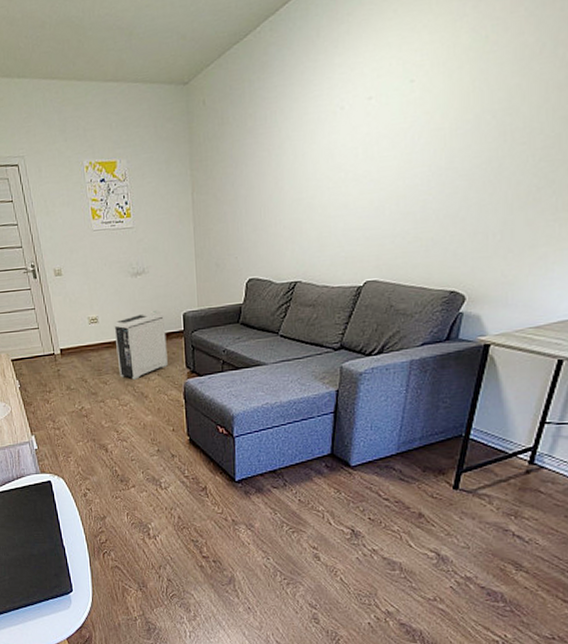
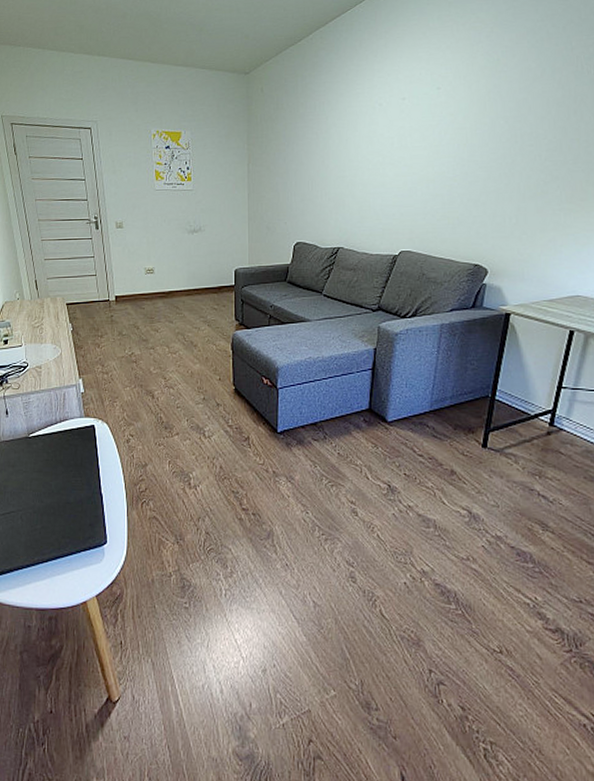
air purifier: present [114,310,168,380] -> none [169,266,218,329]

